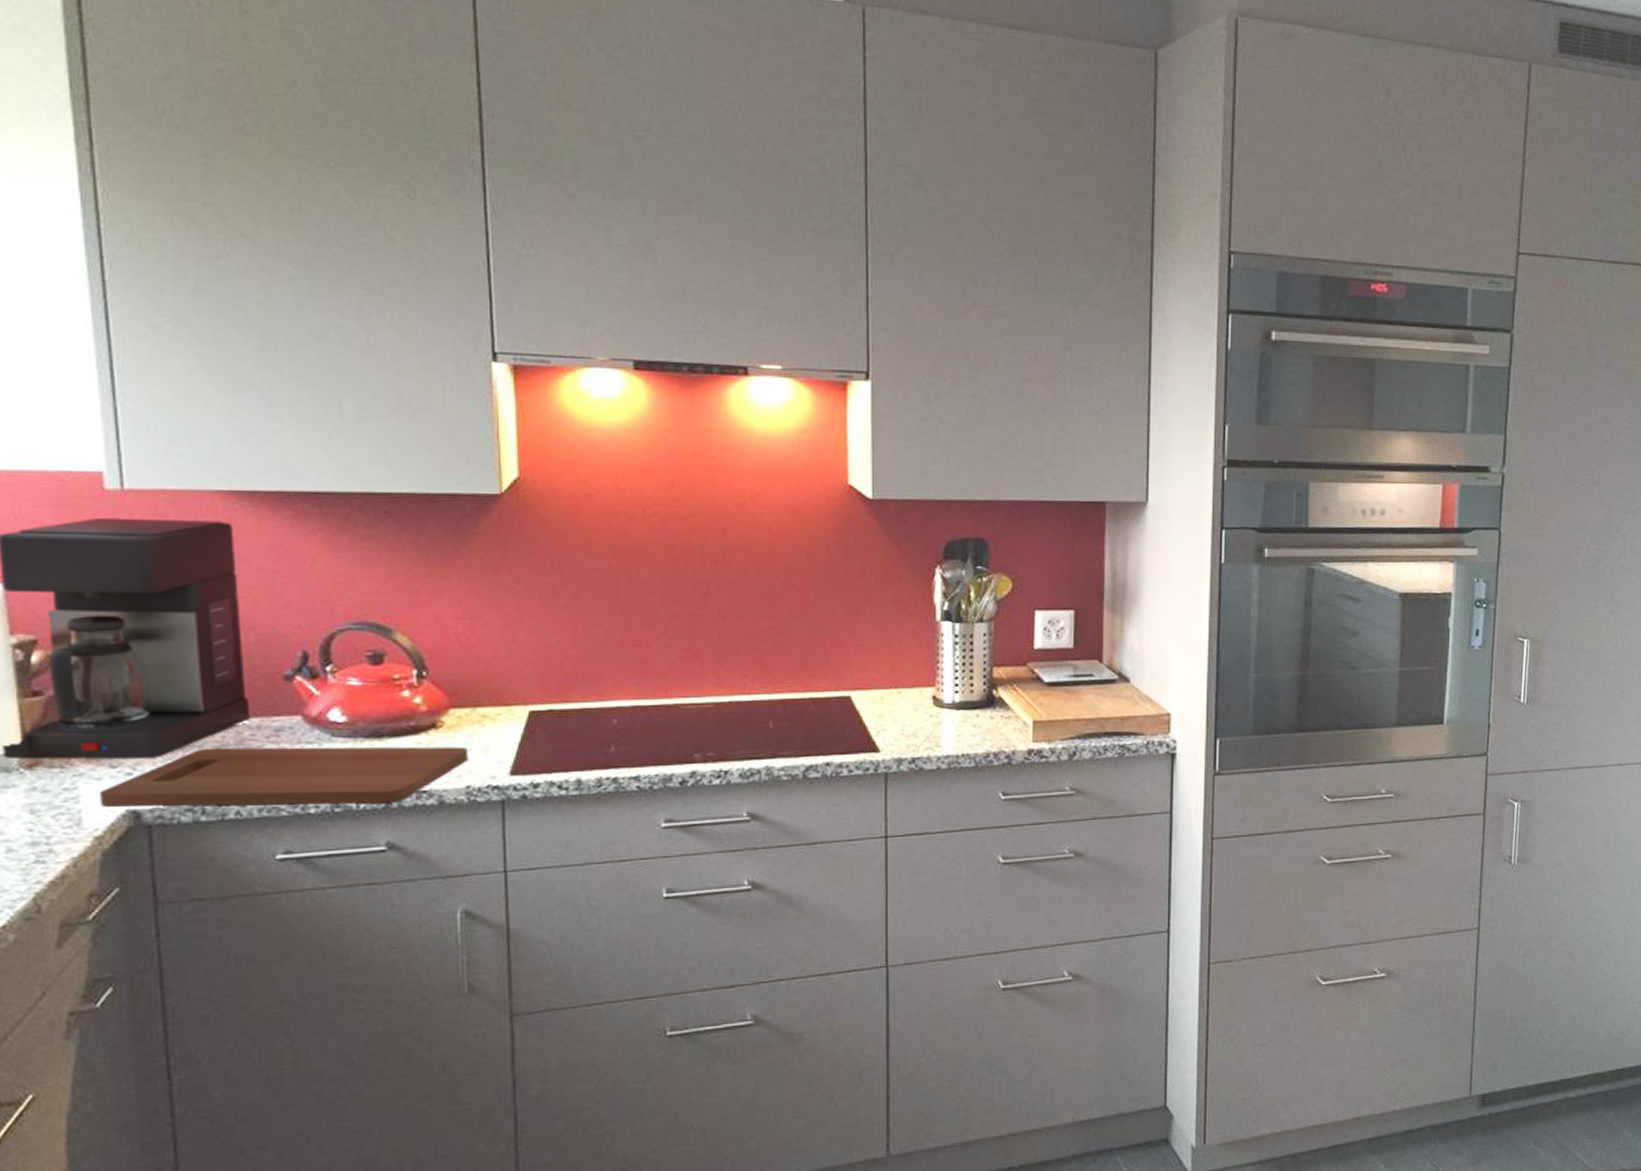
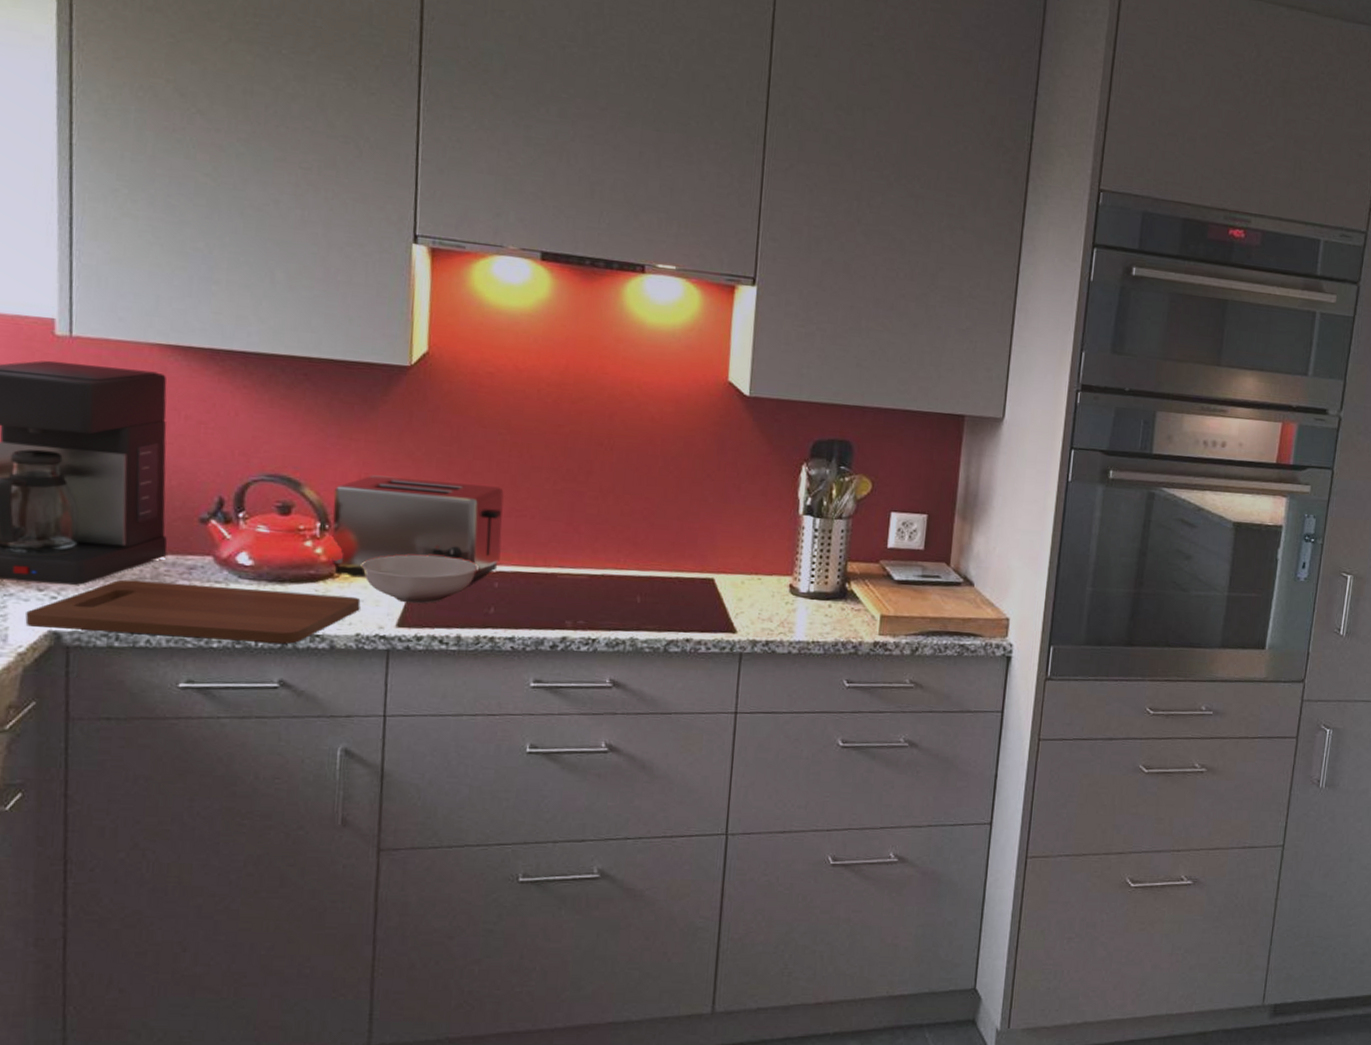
toaster: none [429,614,617,724] -> present [331,475,504,584]
bowl: none [466,695,594,749] -> present [362,554,479,604]

